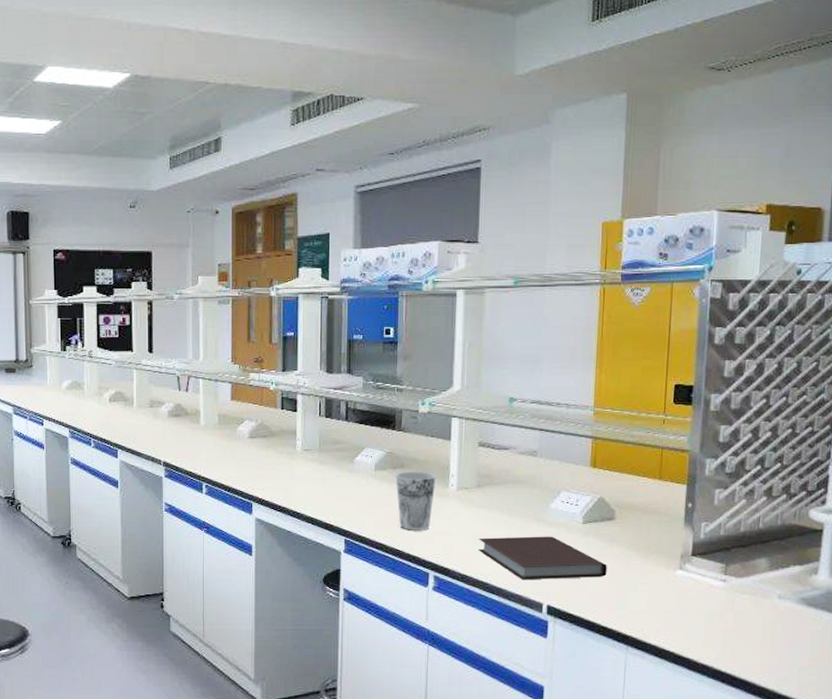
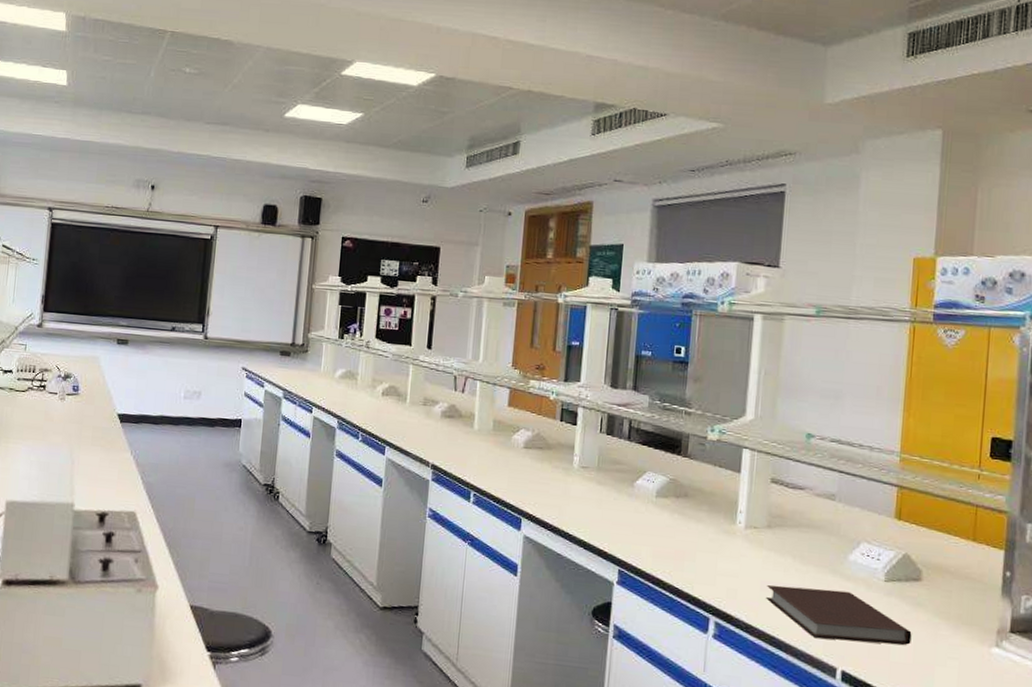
cup: present [395,471,437,530] -> none [678,501,723,569]

